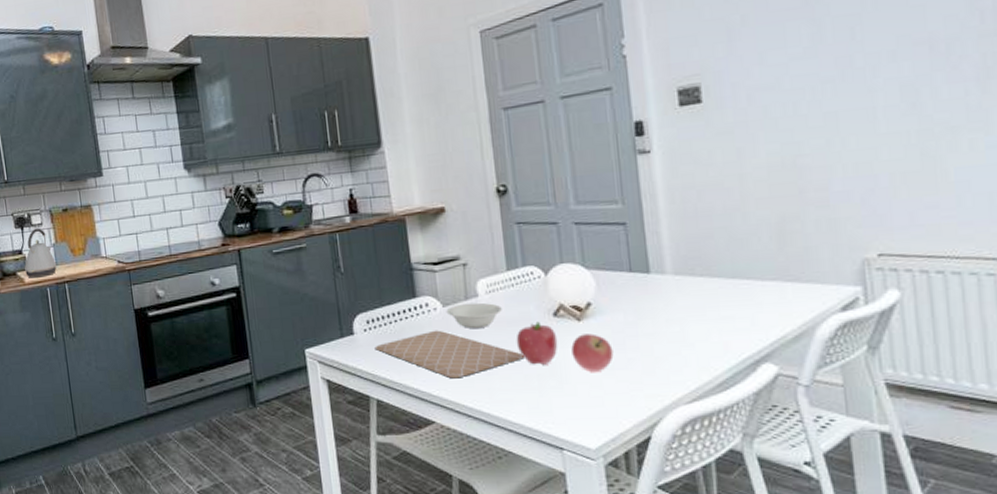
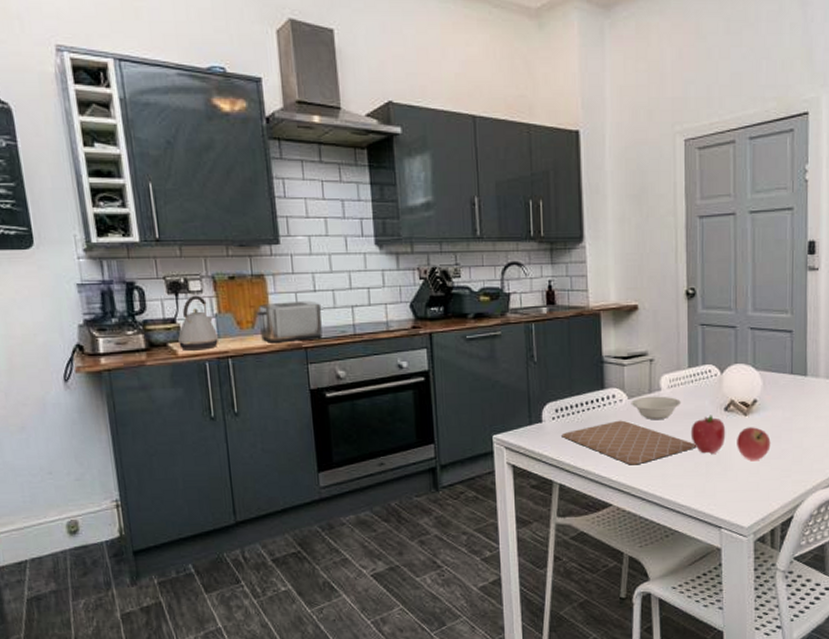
toaster: none [86,226,143,268] -> present [256,300,322,344]

